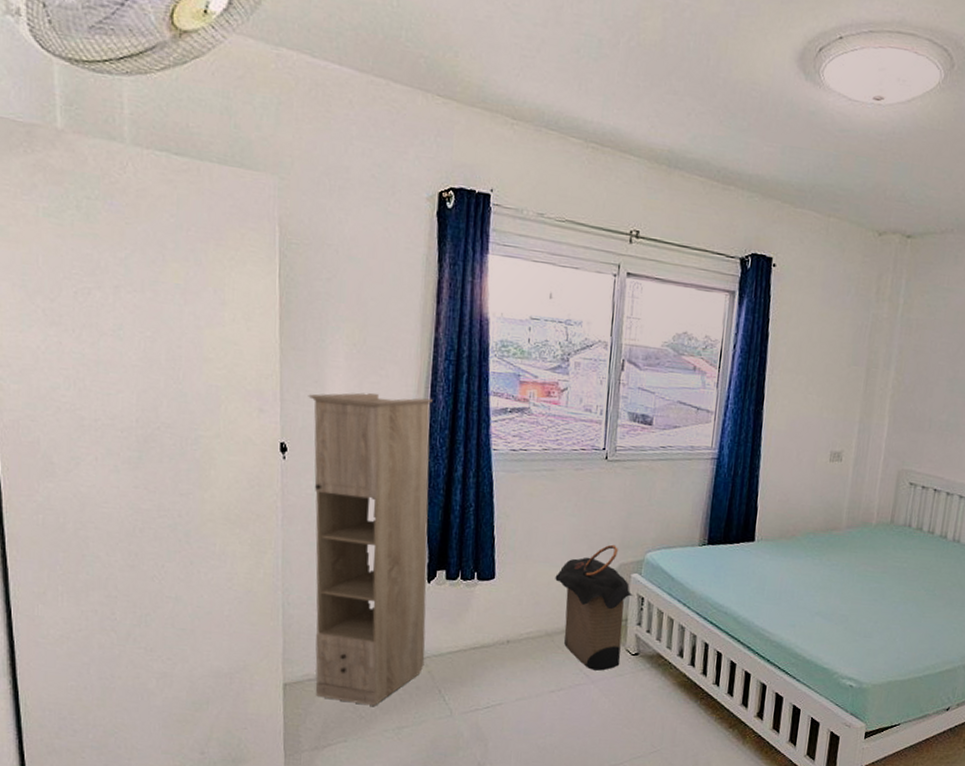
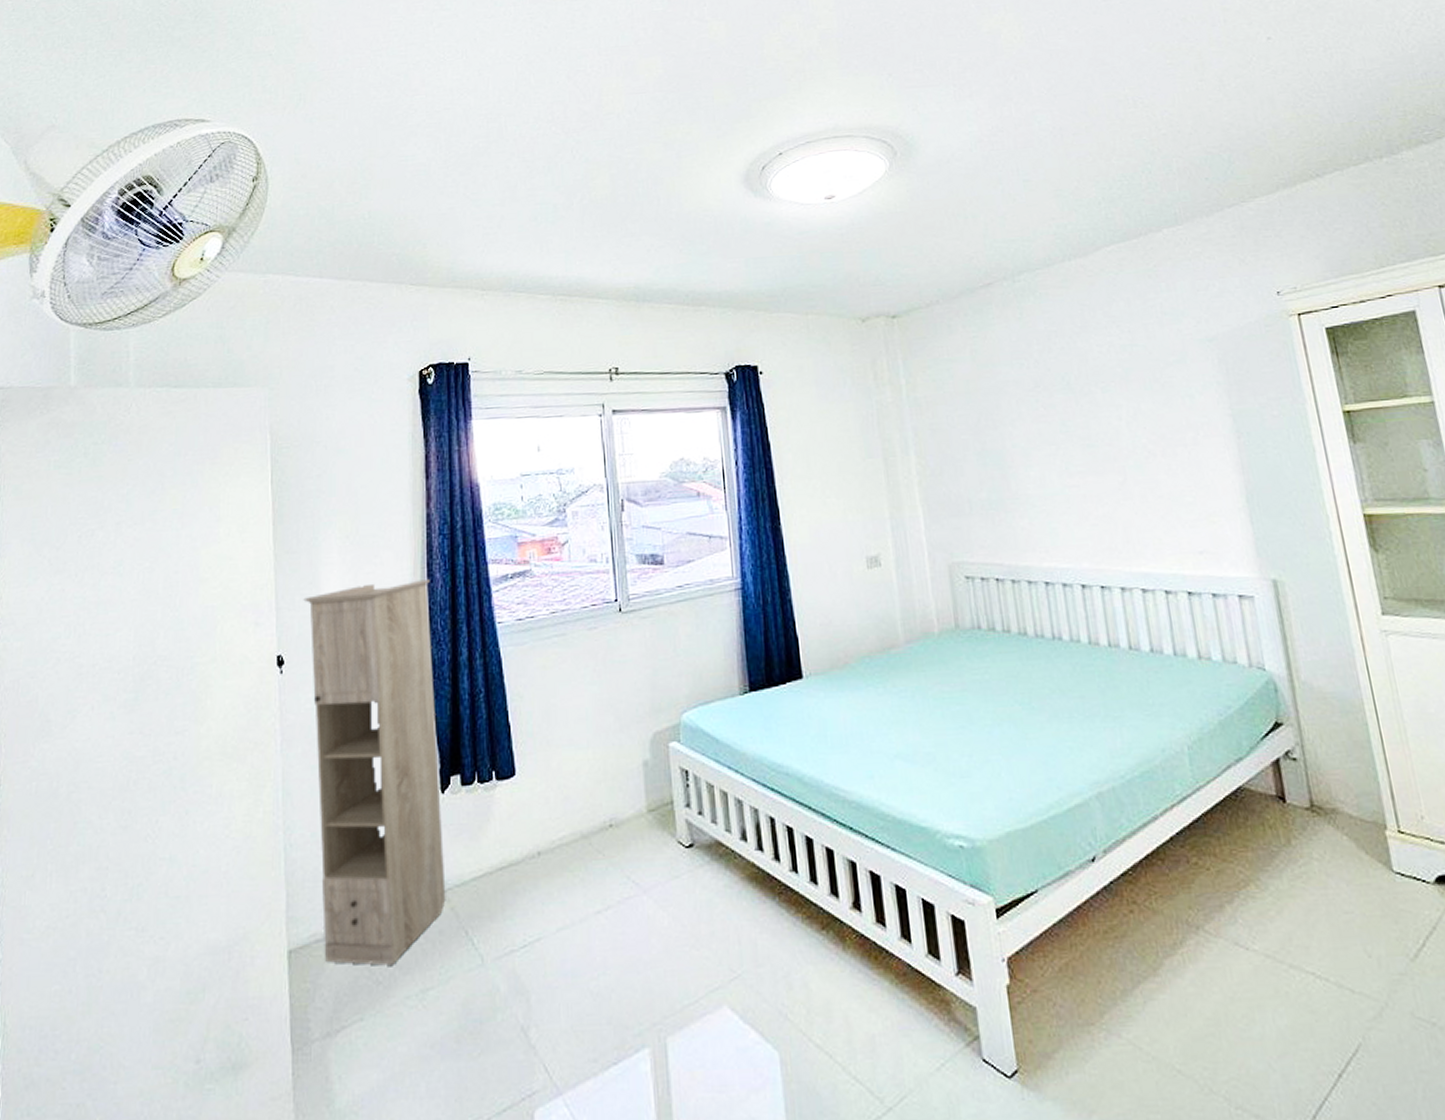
laundry hamper: present [555,544,634,671] -> none [583,710,676,875]

